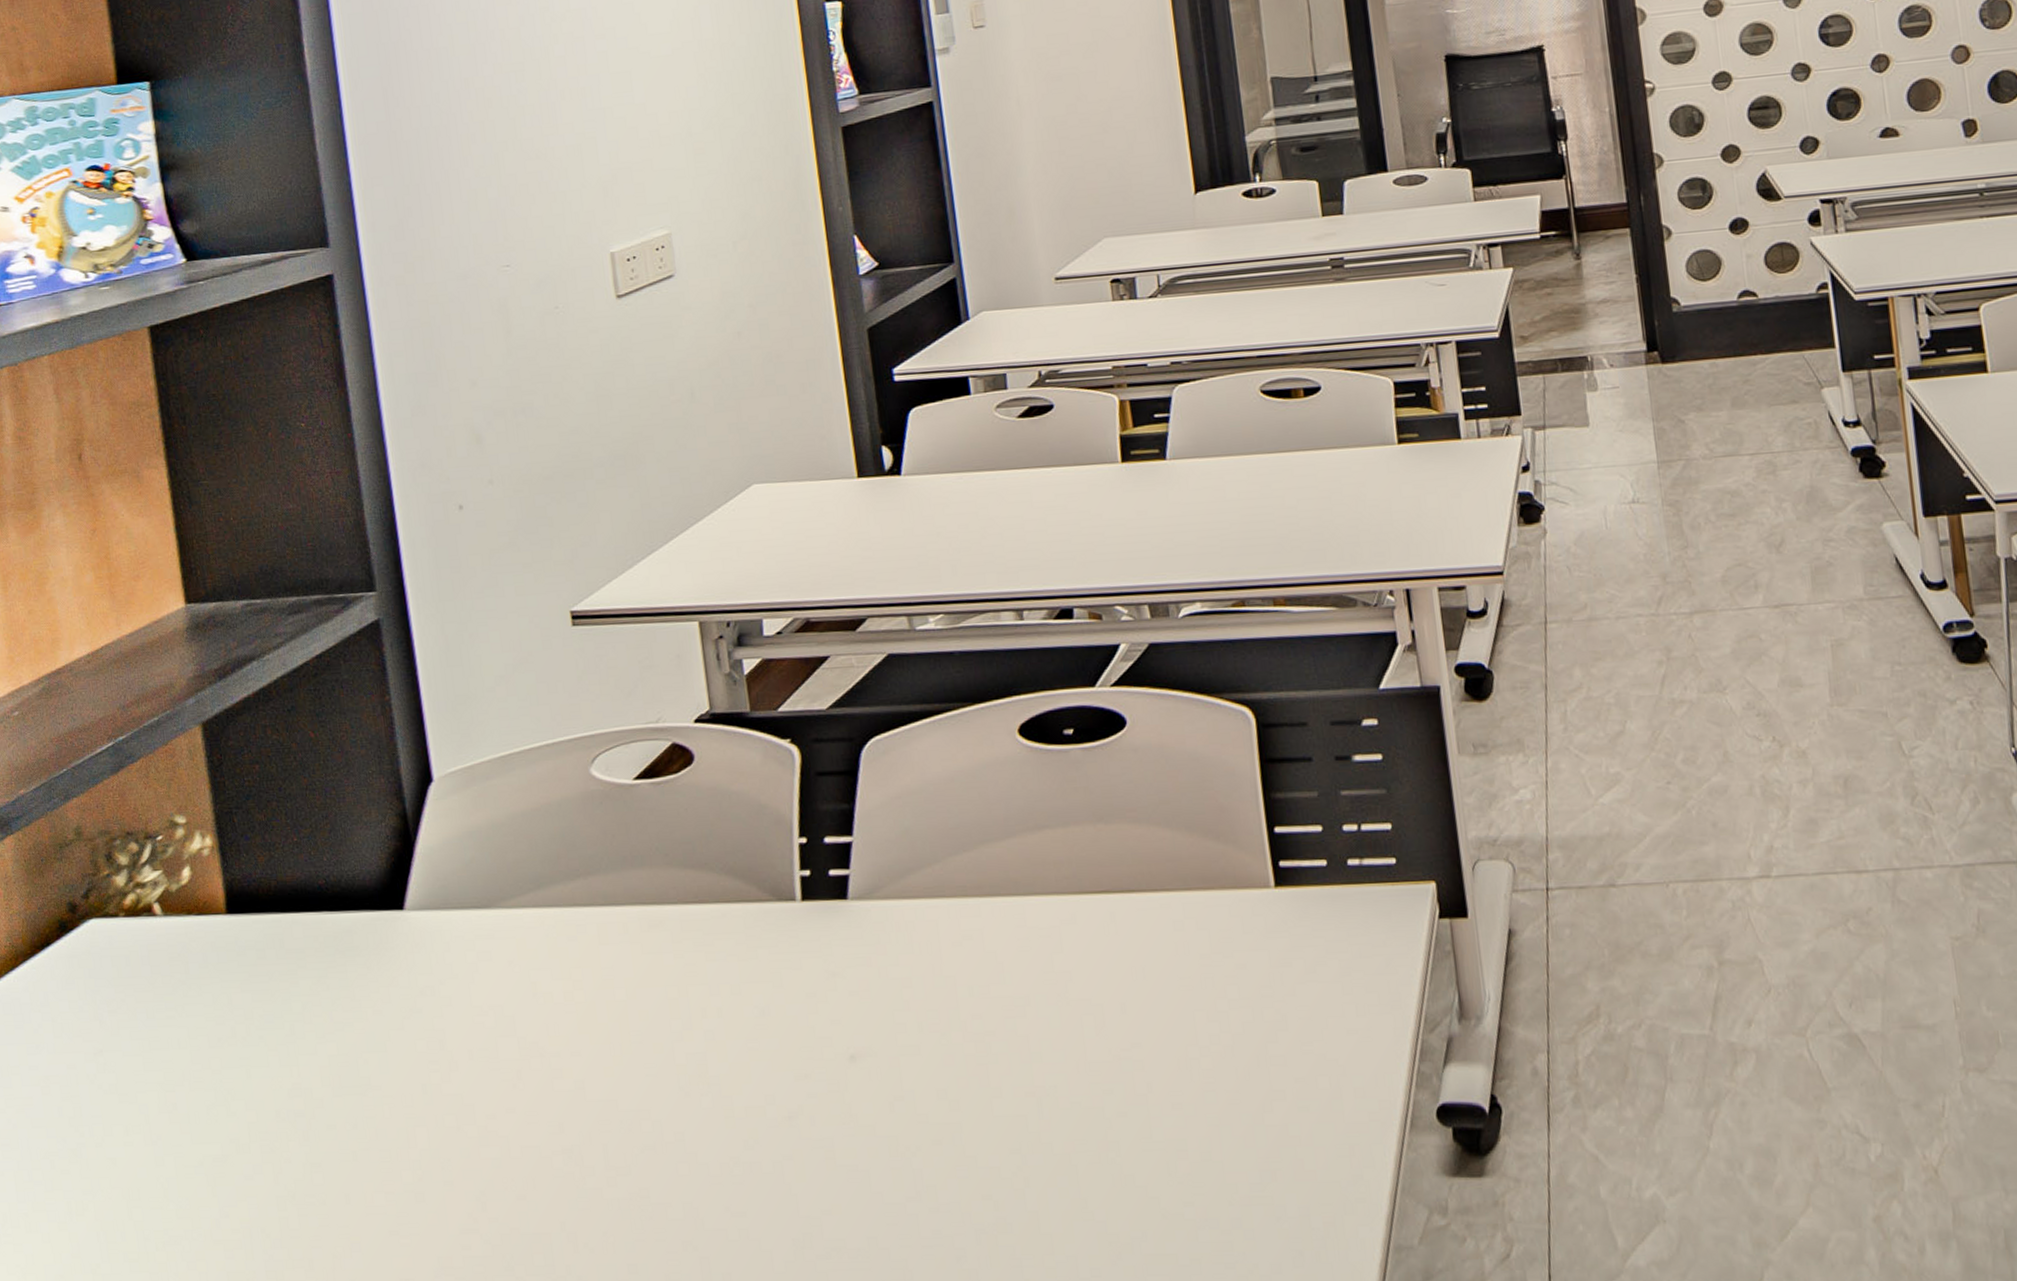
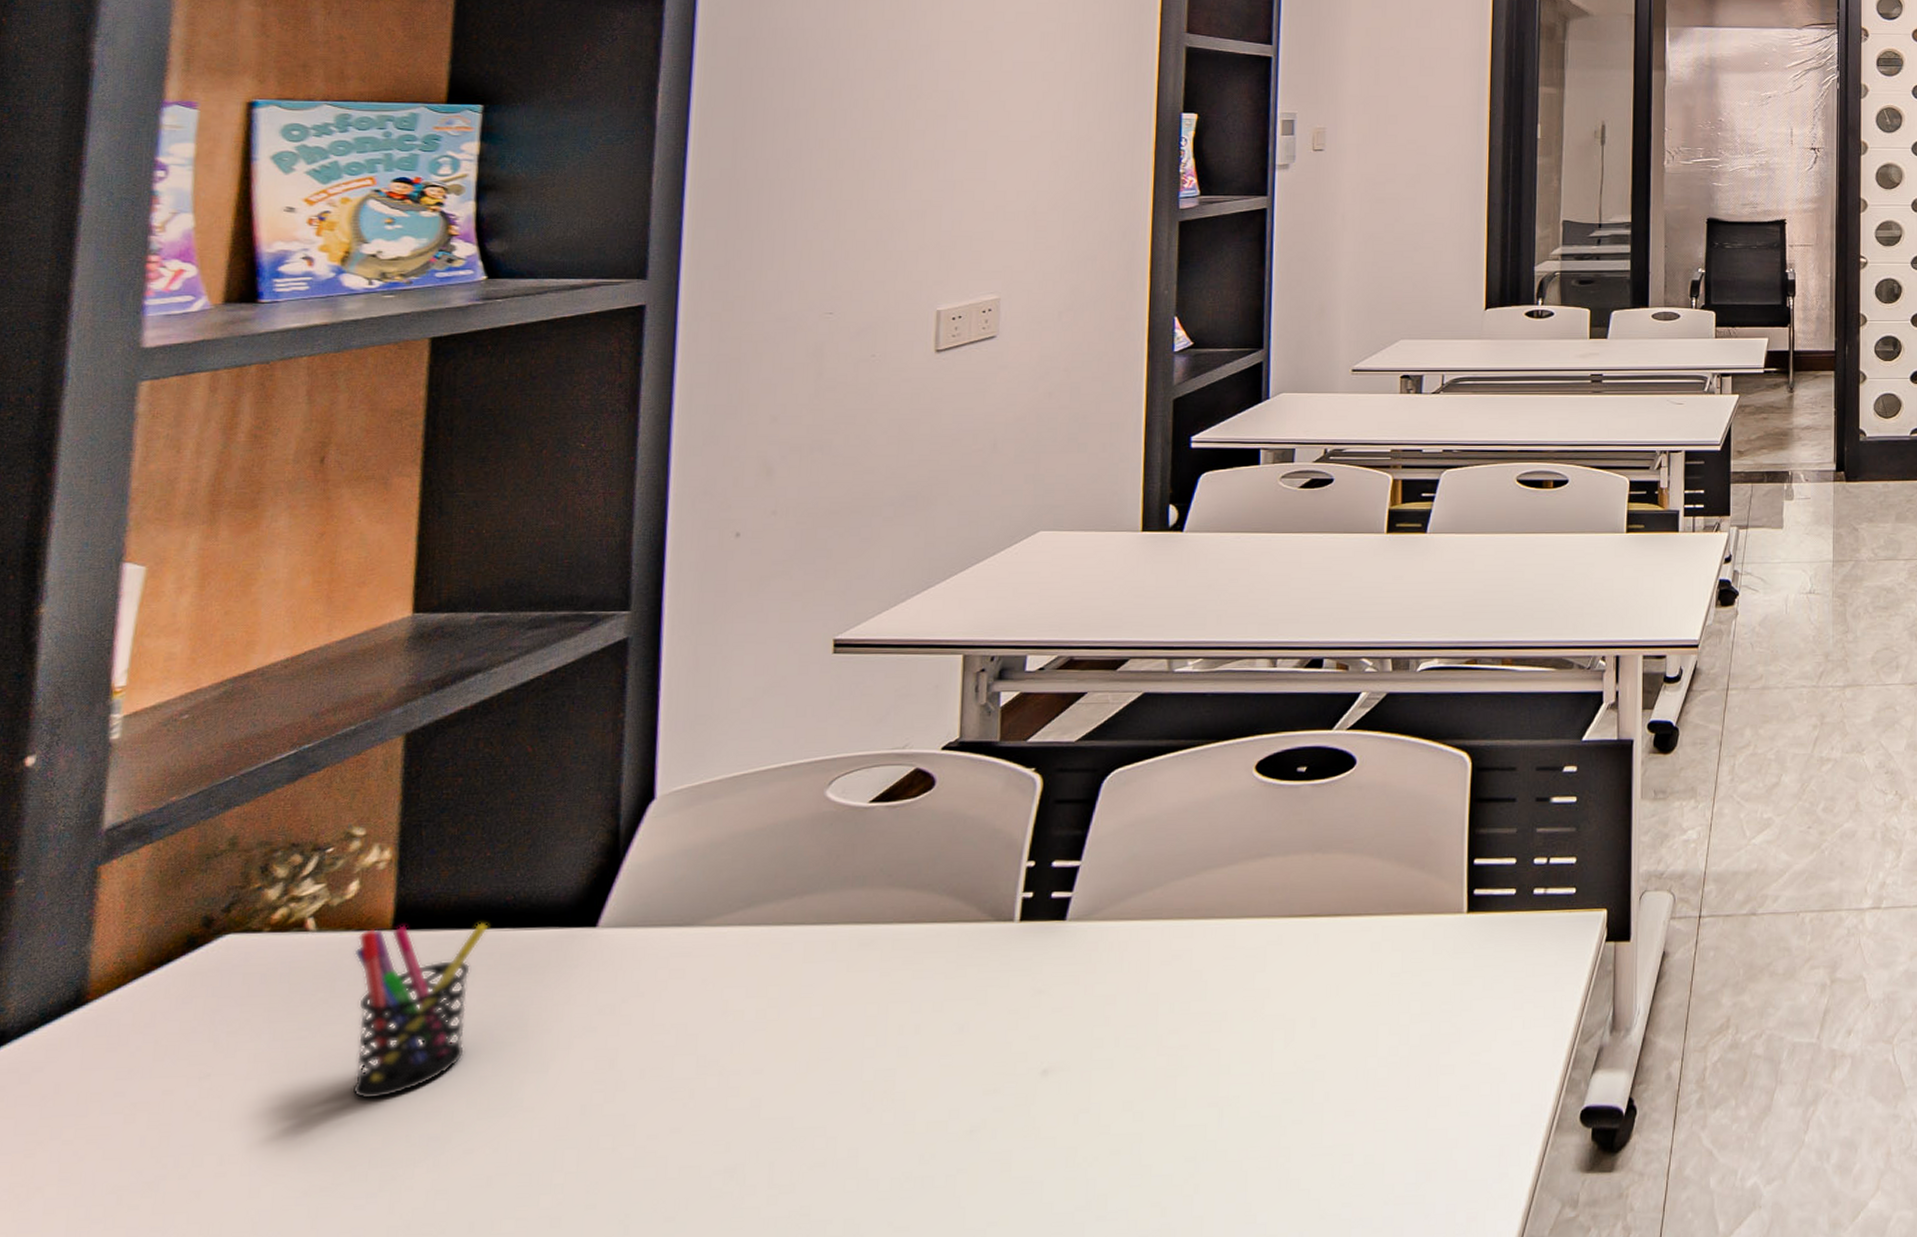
pen holder: none [198,906,310,1077] -> present [352,922,489,1100]

